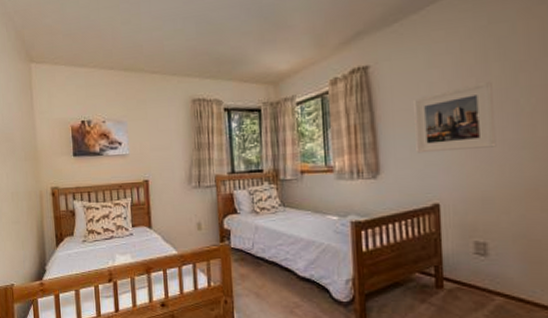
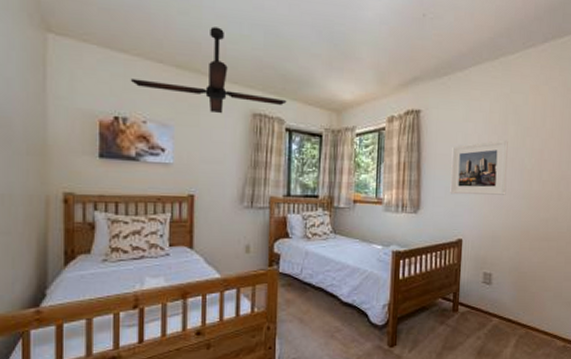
ceiling fan: none [90,28,223,105] -> present [130,26,287,114]

